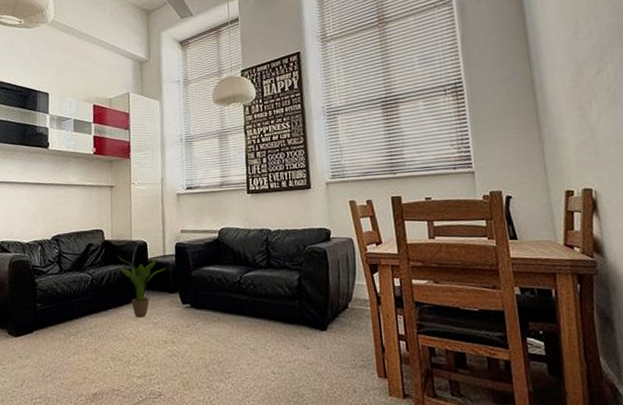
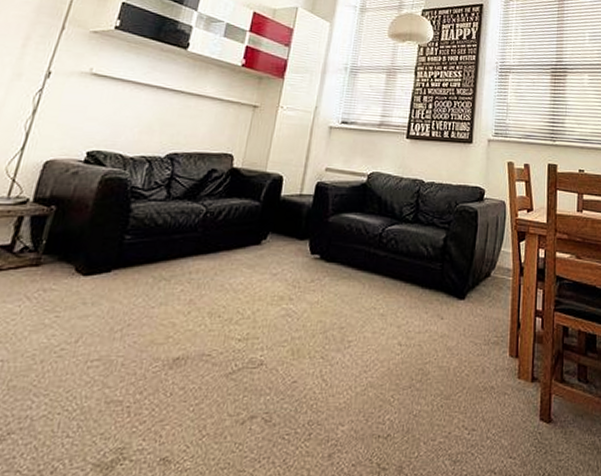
potted plant: present [117,255,167,318] -> none [242,187,301,266]

